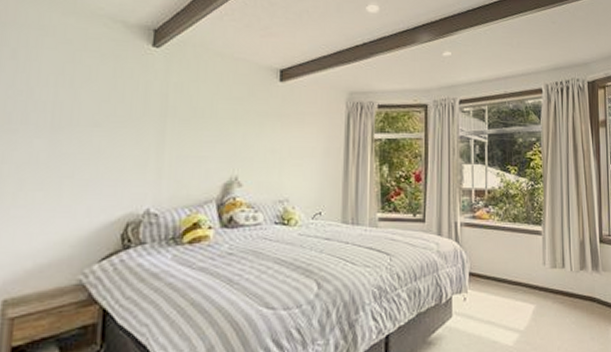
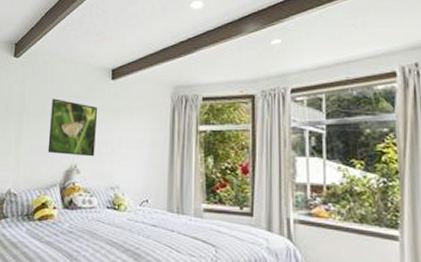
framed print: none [200,100,264,167] -> present [47,98,98,157]

